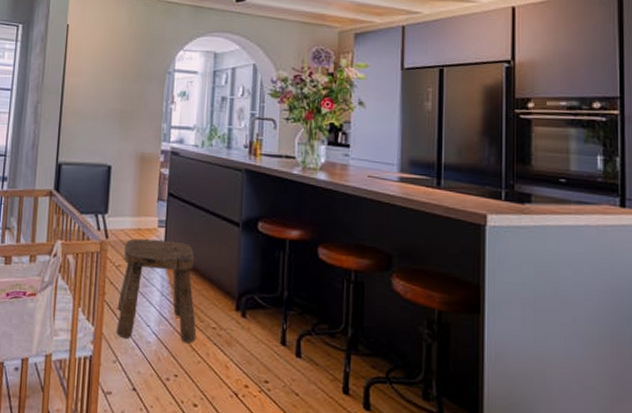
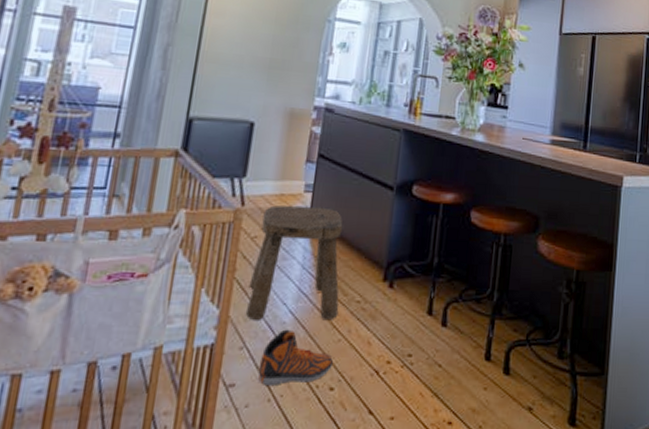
sneaker: none [130,348,195,398] -> present [258,329,333,385]

